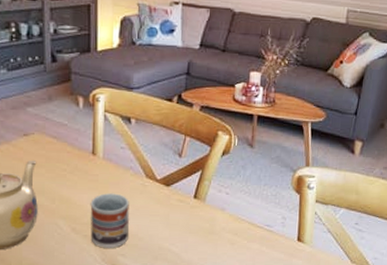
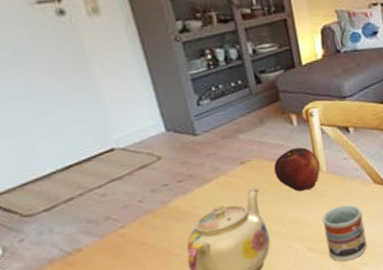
fruit: none [53,129,98,173] -> present [273,147,321,192]

